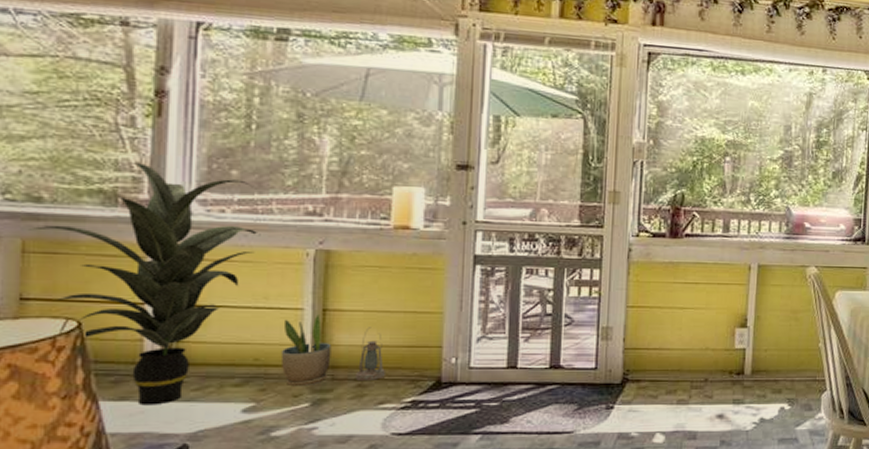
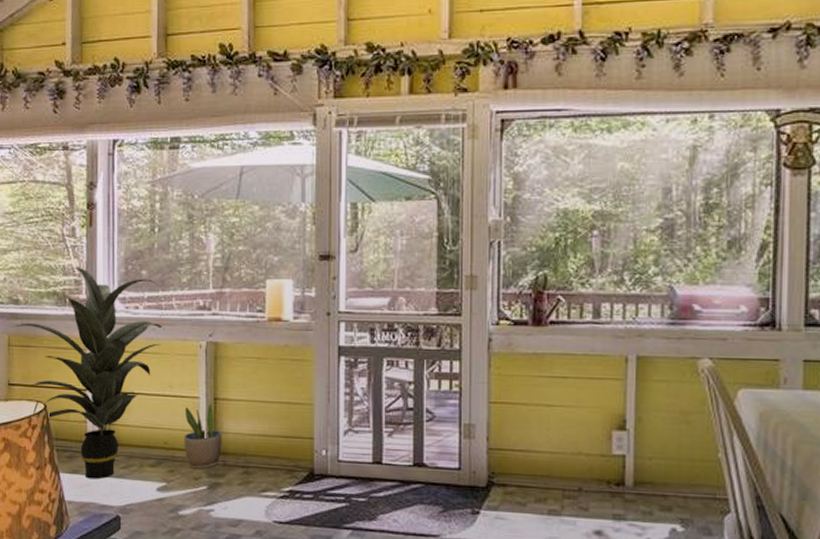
lantern: present [356,327,385,382] -> none [243,416,266,469]

